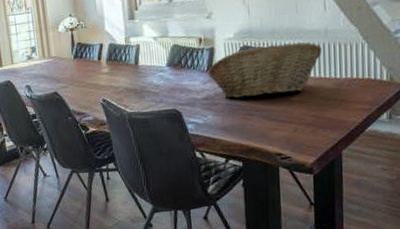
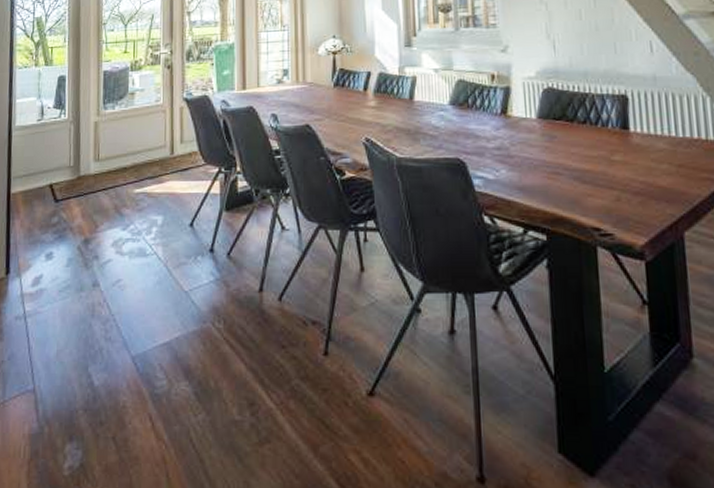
fruit basket: present [208,42,322,99] -> none [502,88,651,152]

